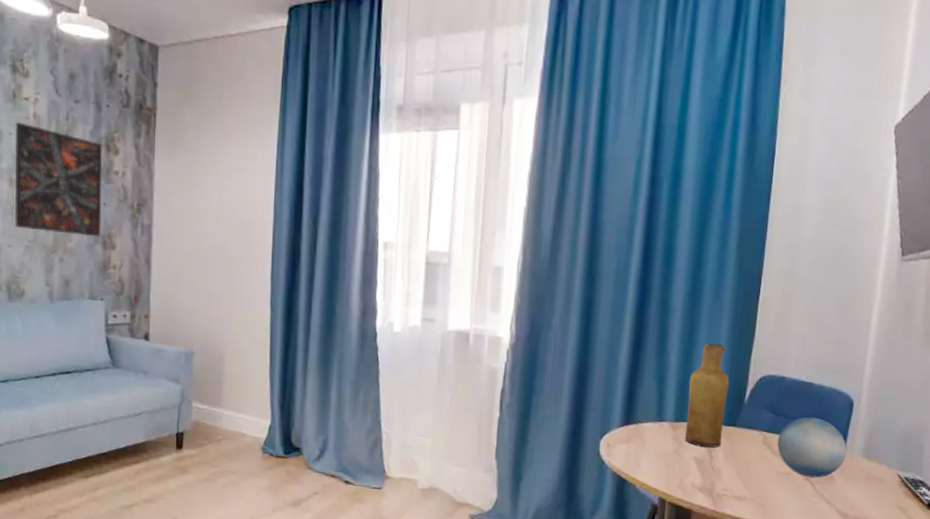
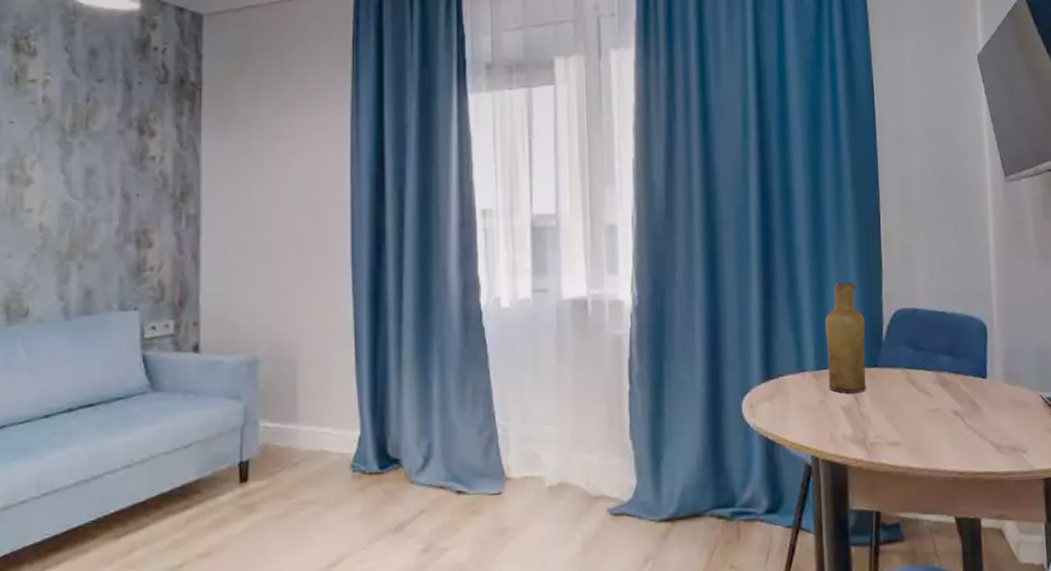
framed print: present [14,121,103,237] -> none [15,107,134,236]
decorative ball: present [777,417,847,478] -> none [920,347,989,411]

